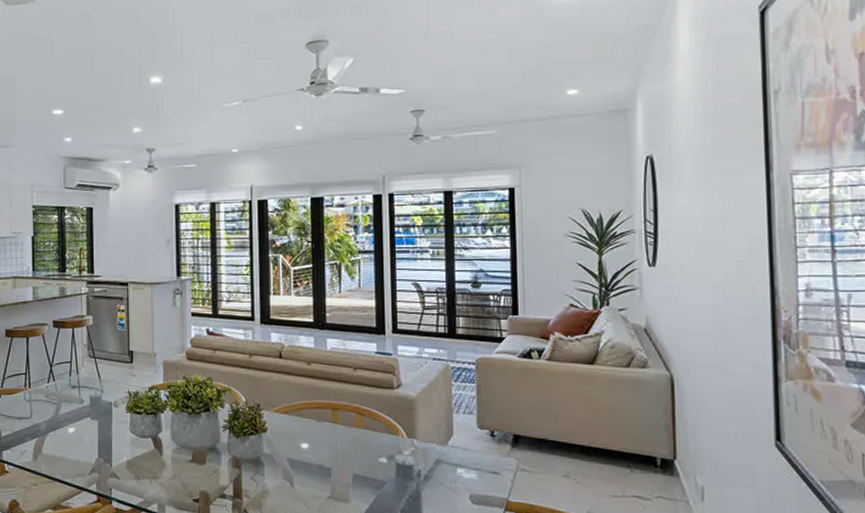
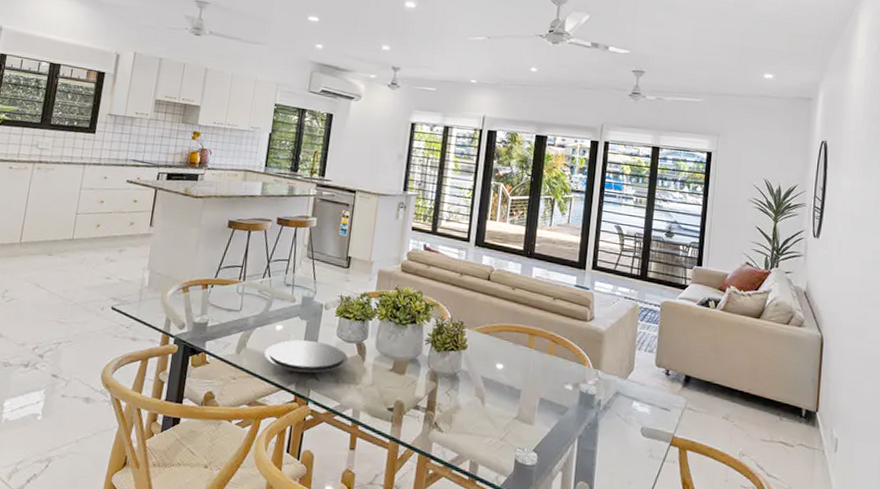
plate: none [60,439,145,472] -> present [264,340,348,374]

